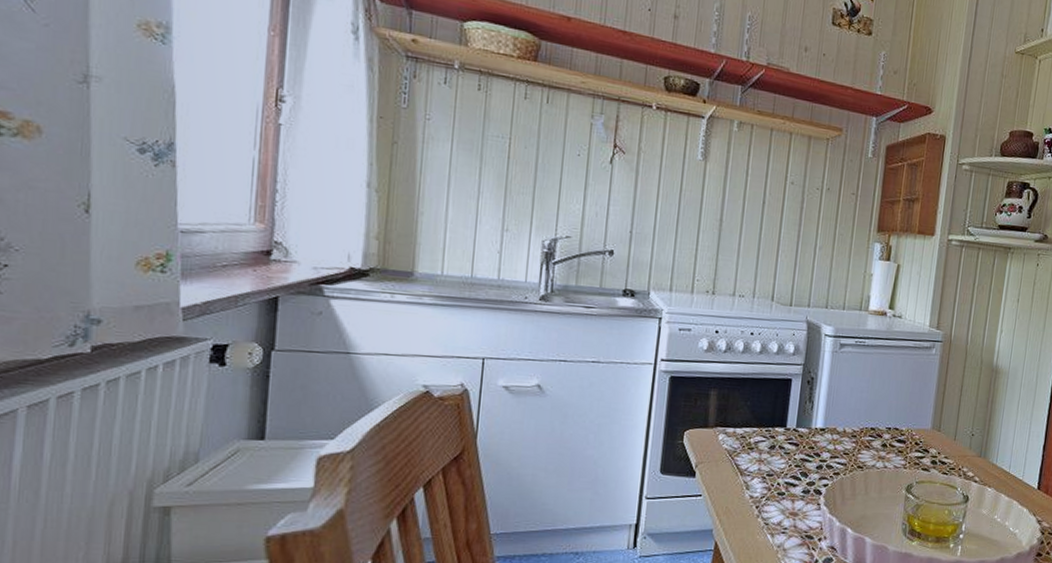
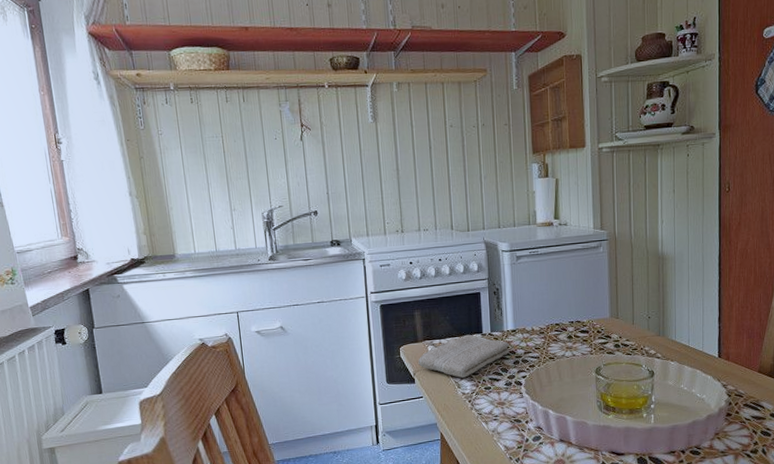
washcloth: none [703,426,815,479] -> present [418,334,510,379]

